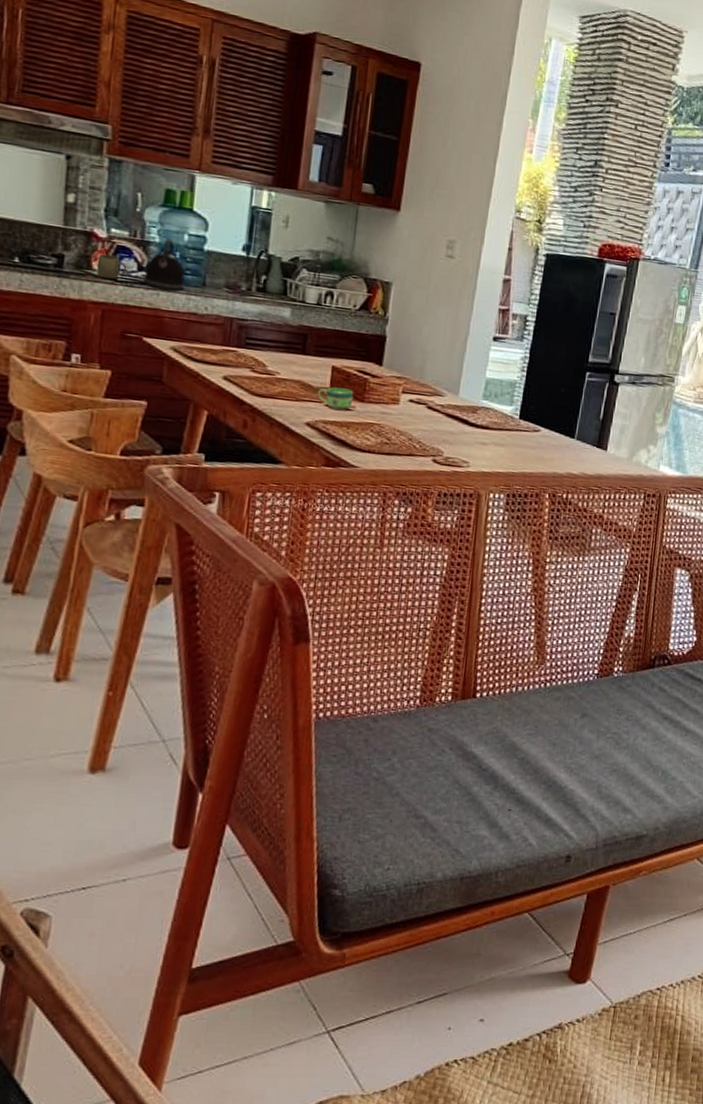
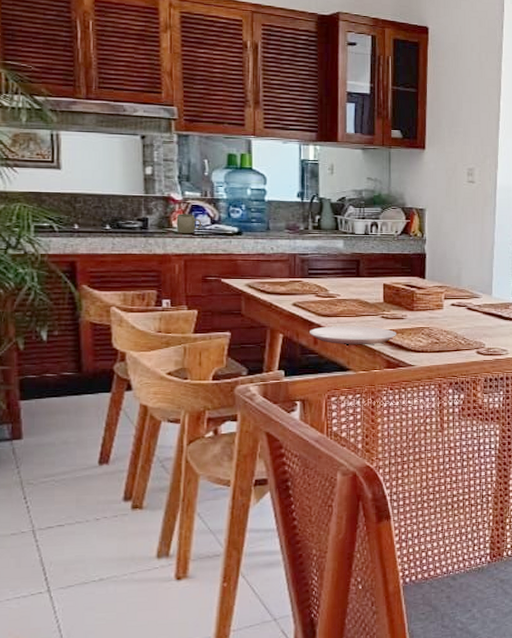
kettle: present [142,238,185,292] -> none [216,194,252,238]
plate: none [239,408,341,437] -> present [310,326,396,345]
cup: present [318,387,354,411] -> none [374,301,404,320]

